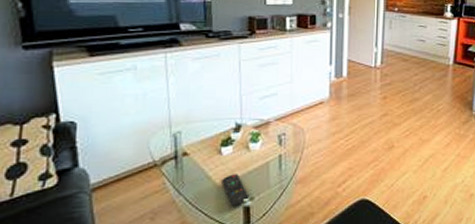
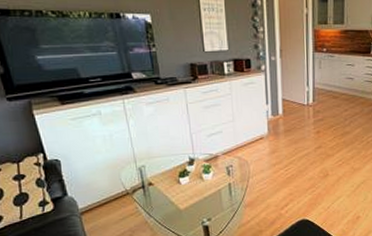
remote control: present [222,174,250,207] -> none [183,200,207,226]

